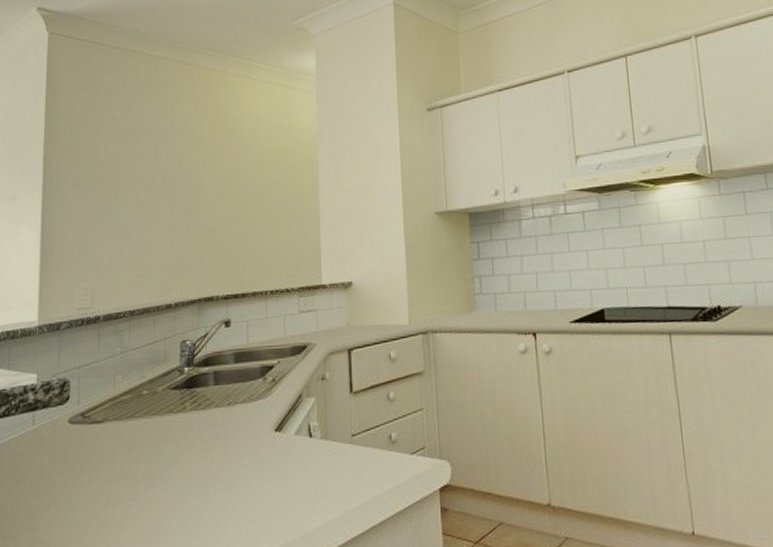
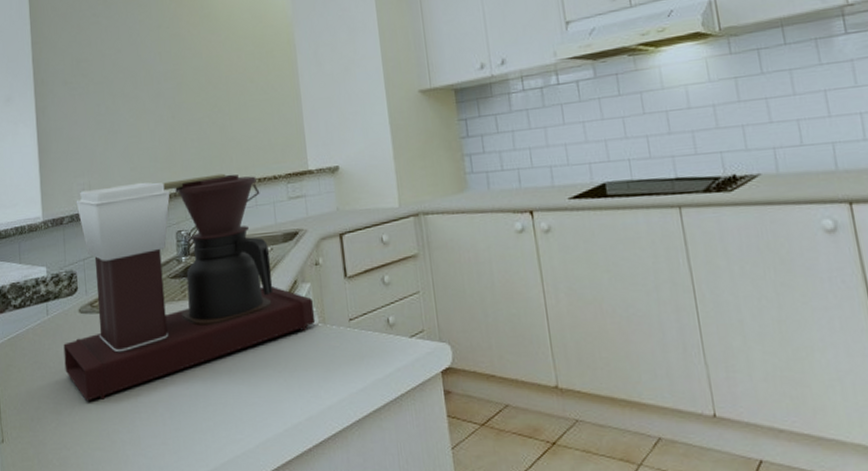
coffee maker: none [47,284,318,518] -> present [63,173,316,402]

